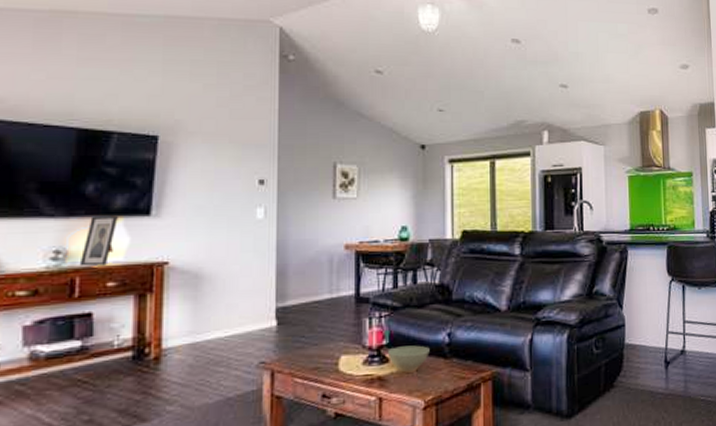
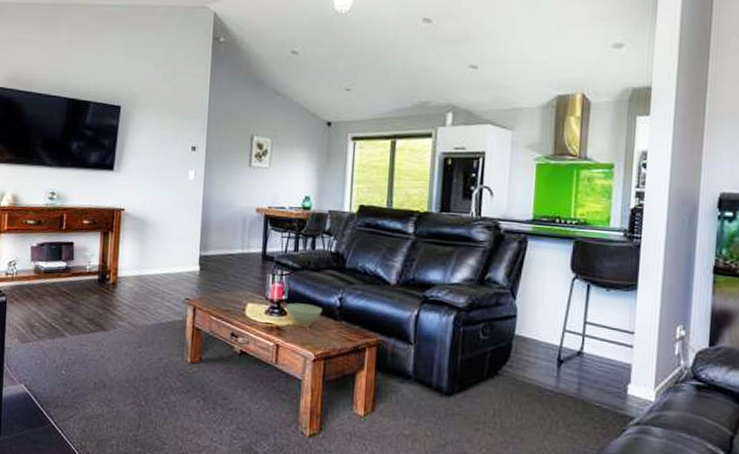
picture frame: present [79,216,118,266] -> none [66,168,92,207]

